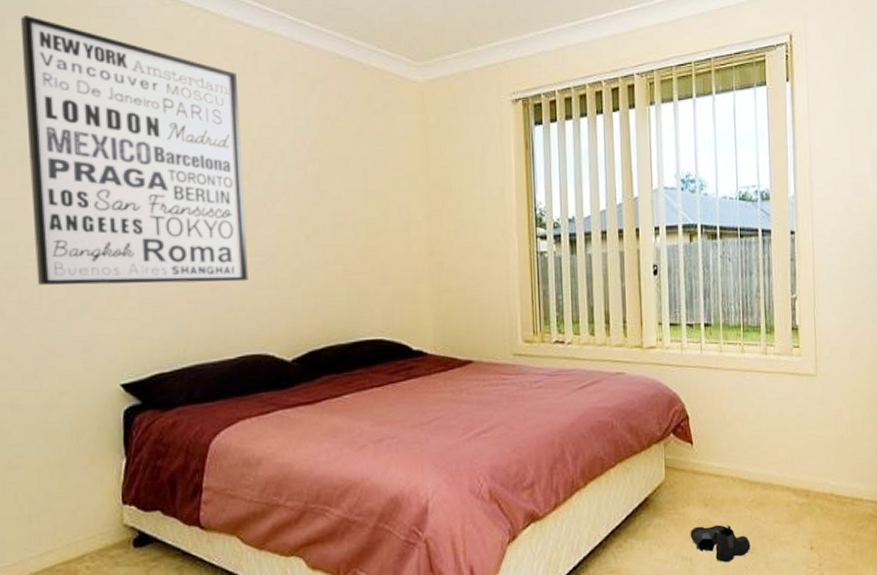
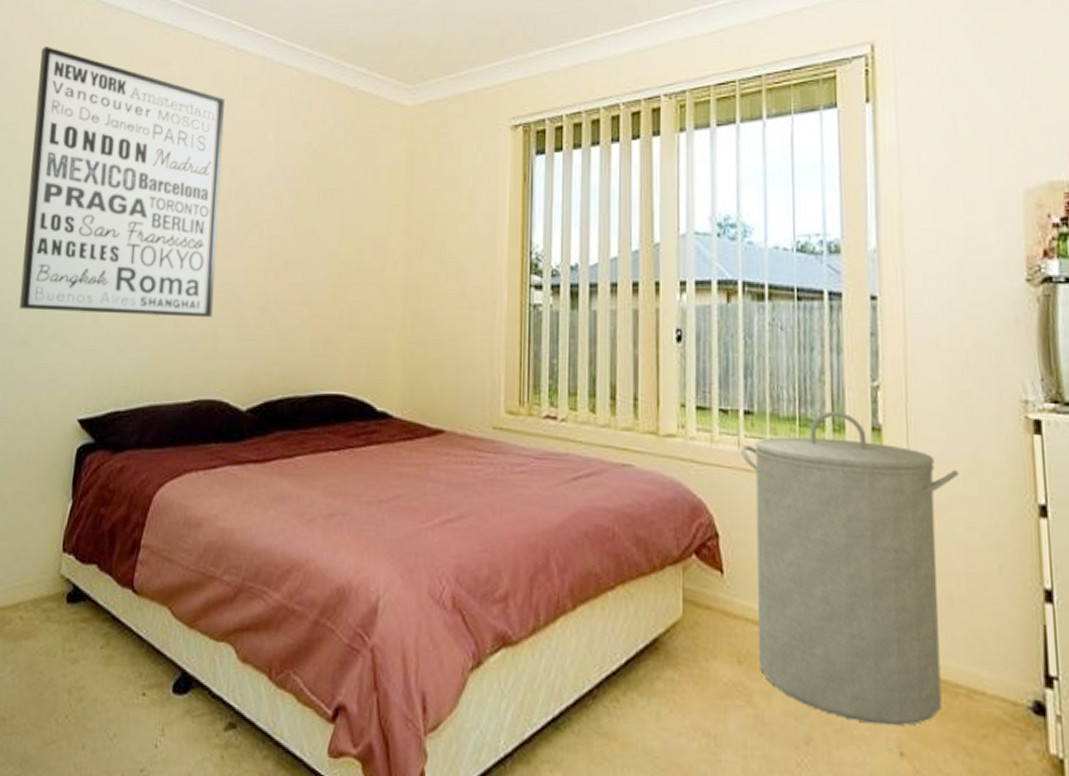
boots: present [690,524,751,562] -> none [715,691,805,751]
laundry hamper: none [702,318,847,532] -> present [740,411,959,726]

